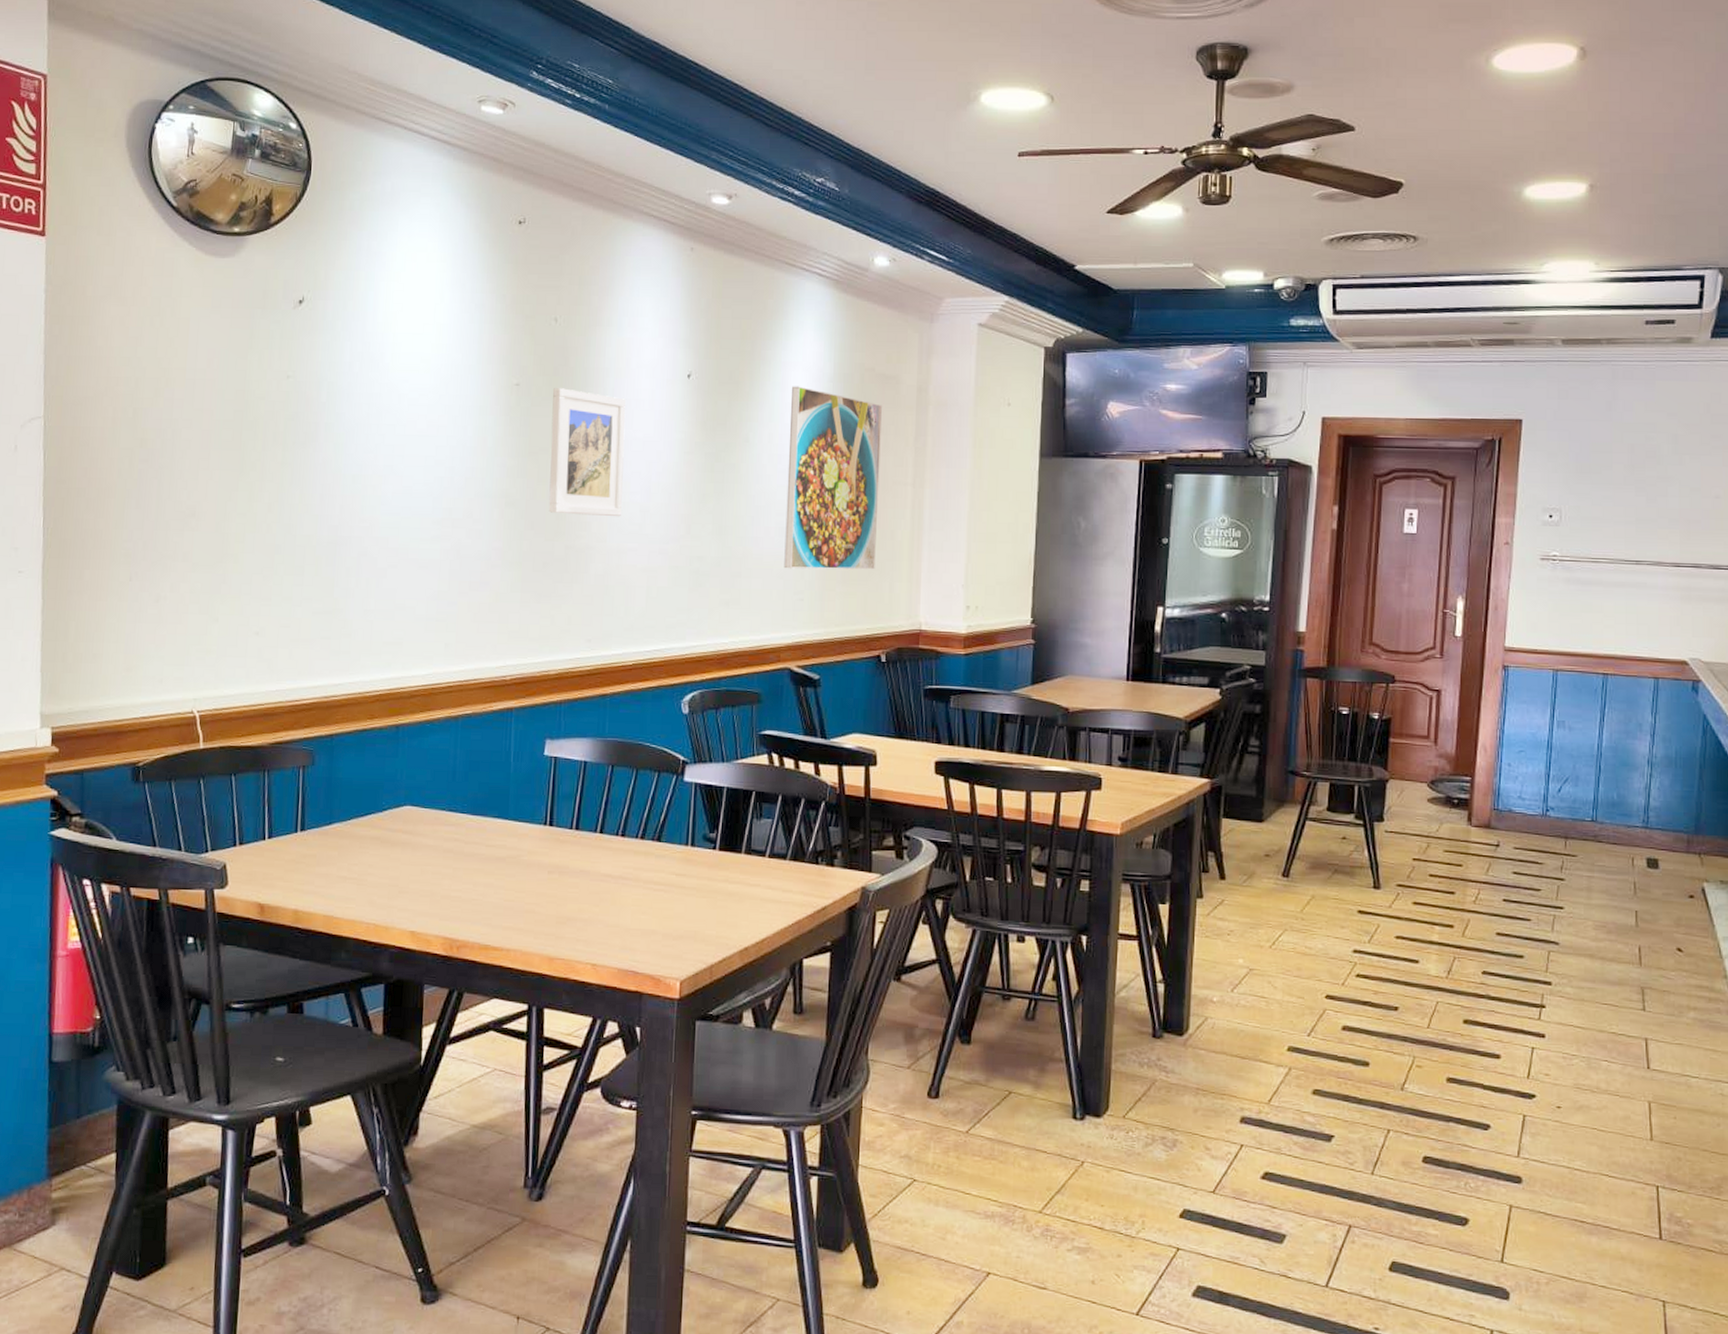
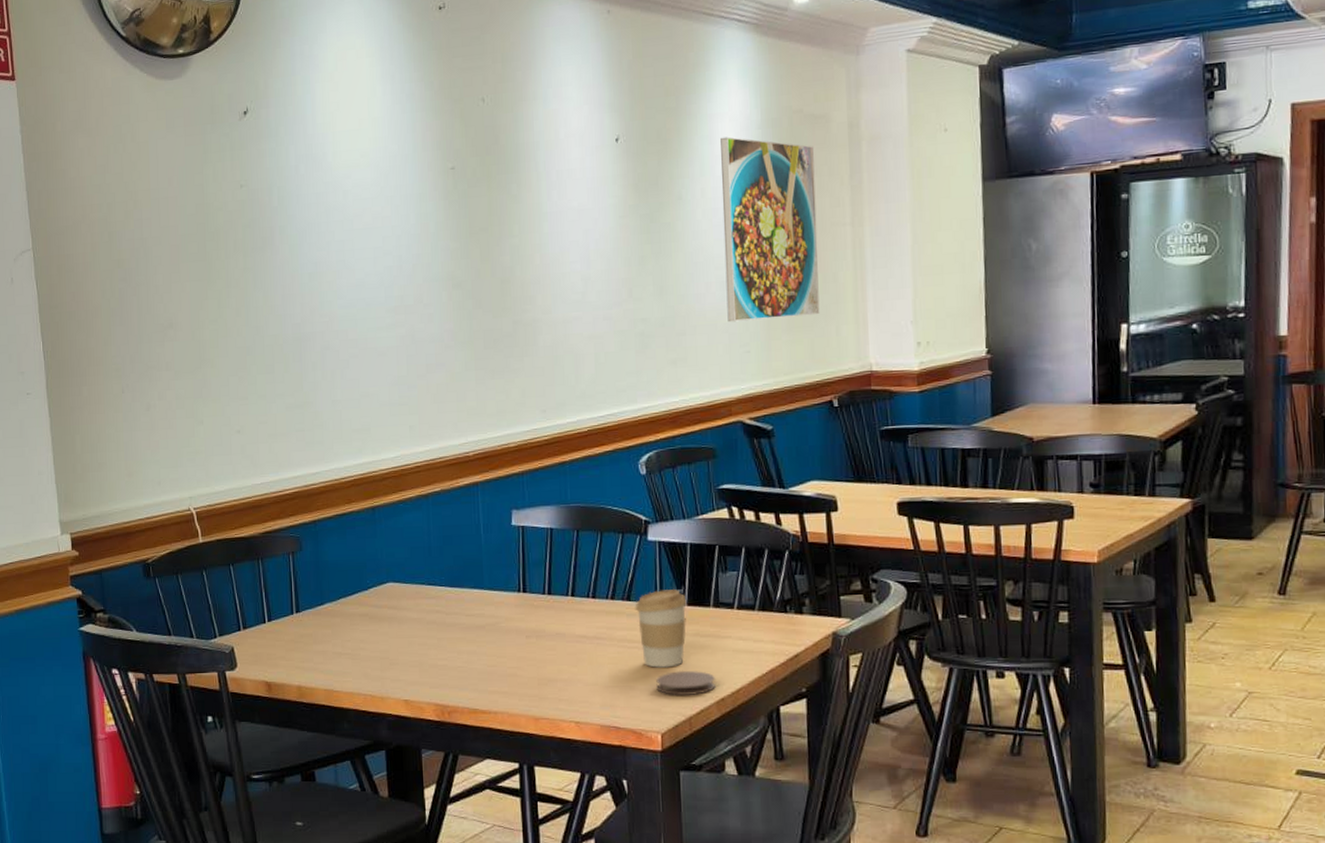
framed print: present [548,388,626,517] -> none [487,166,564,290]
coffee cup: none [664,832,718,913] -> present [635,589,687,668]
coaster: none [679,916,740,943] -> present [656,670,715,695]

